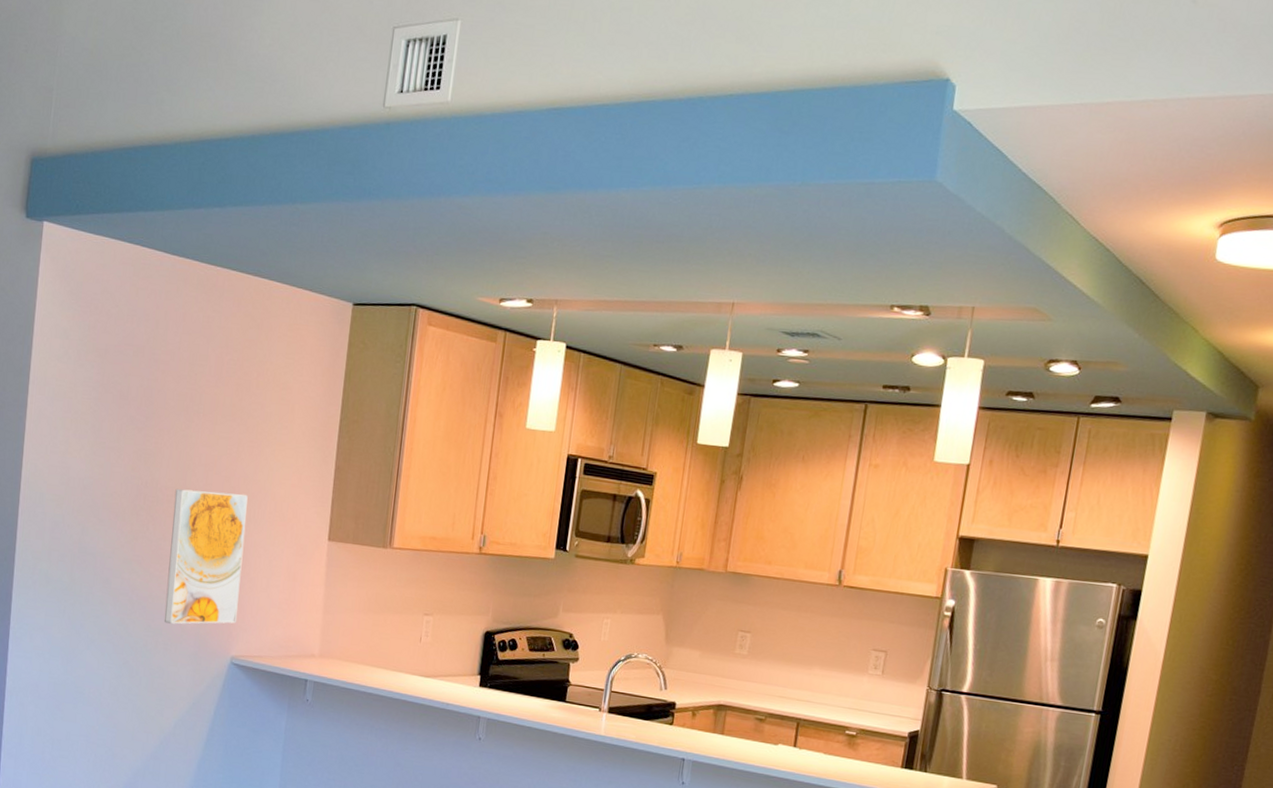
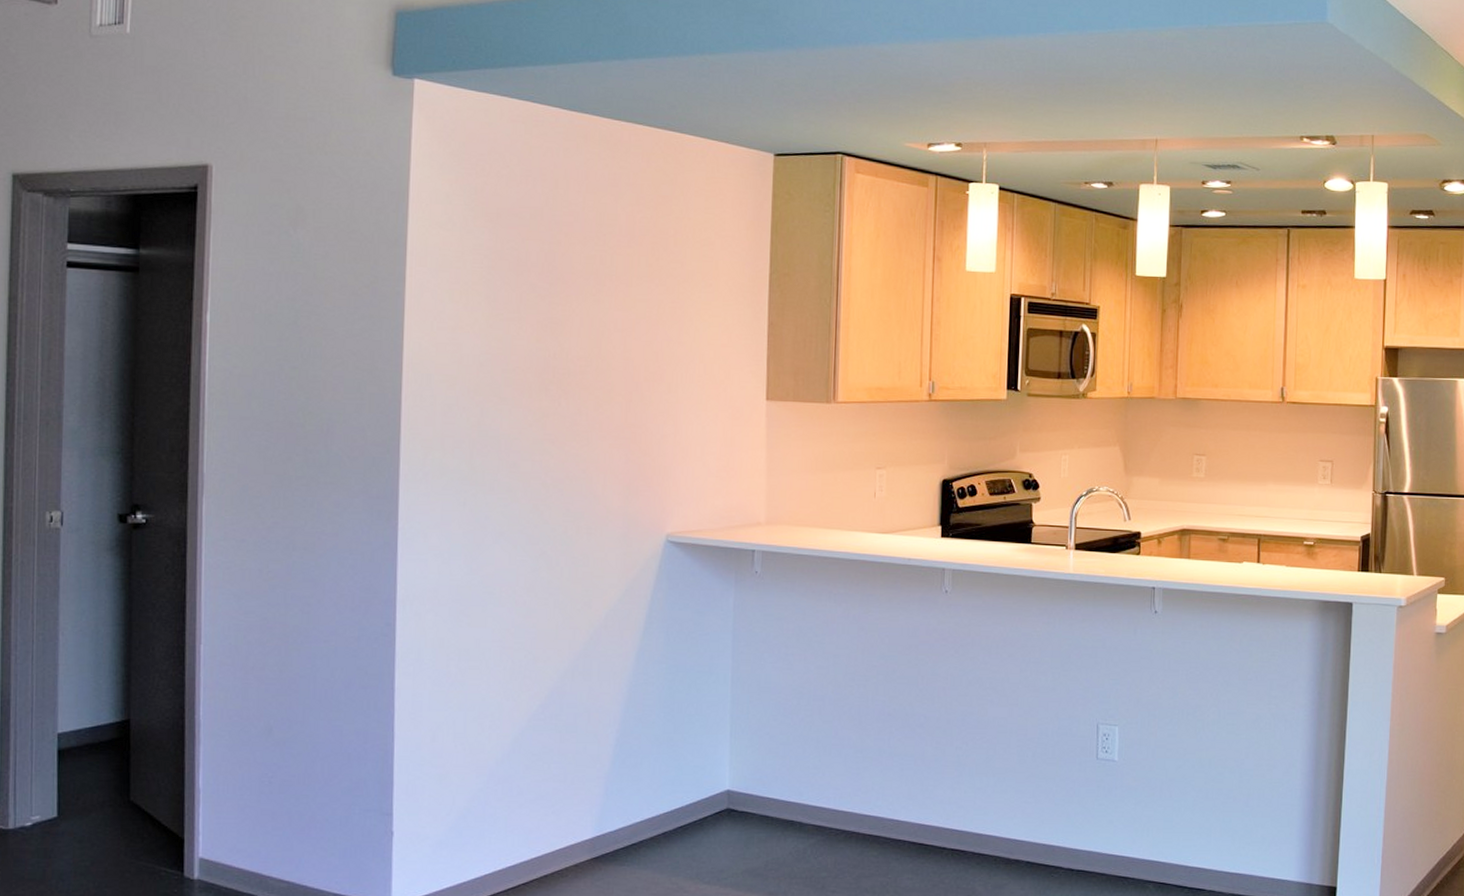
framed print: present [164,488,248,624] -> none [585,358,673,505]

